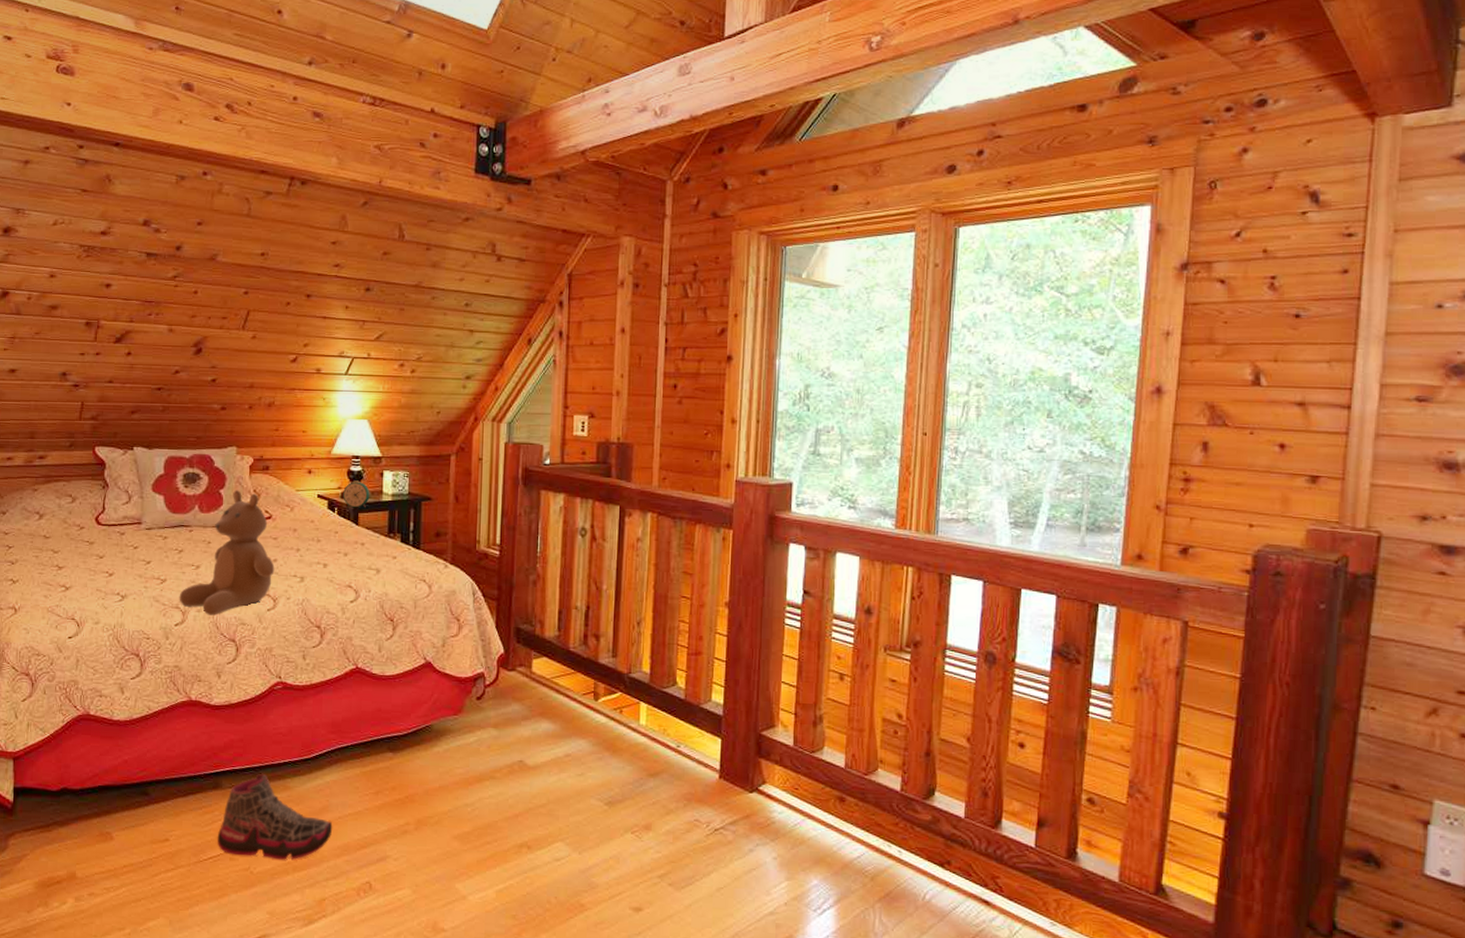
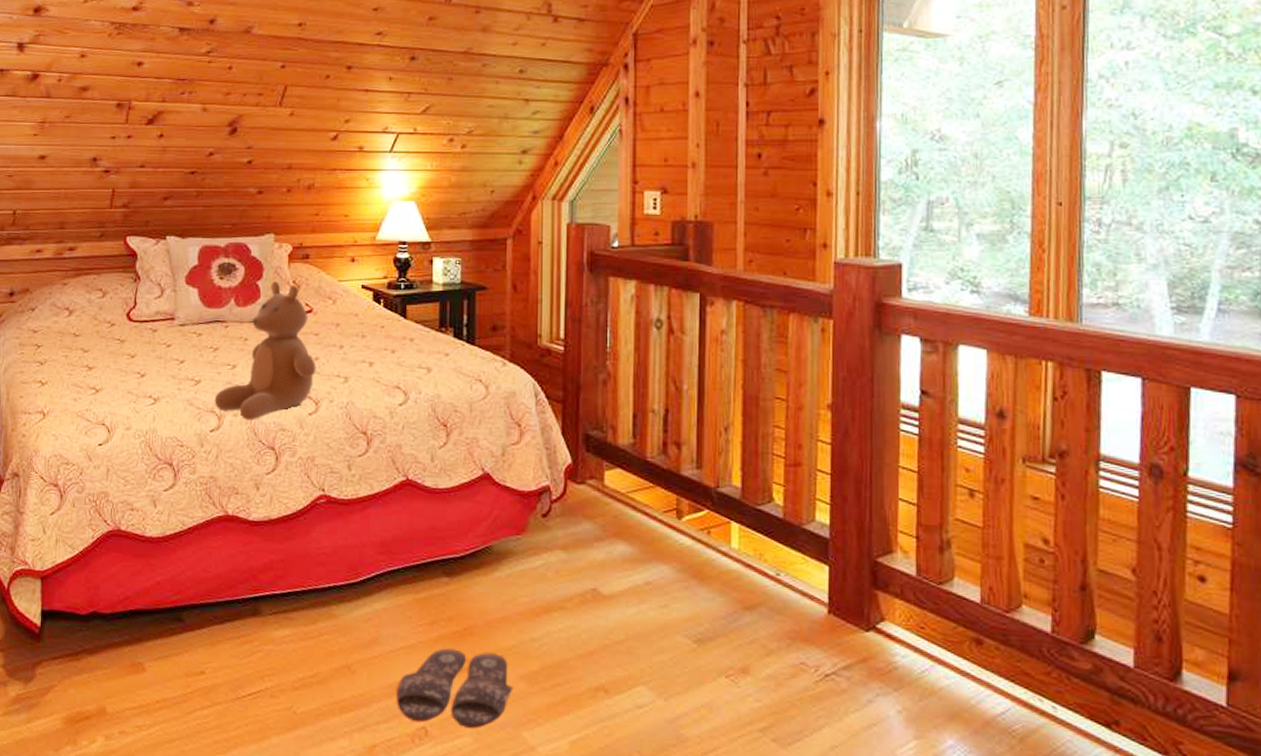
athletic shoe: present [217,773,333,860] -> none [256,598,384,699]
alarm clock: present [343,480,370,508] -> none [389,269,419,300]
slippers: none [344,814,448,882] -> present [397,648,513,728]

